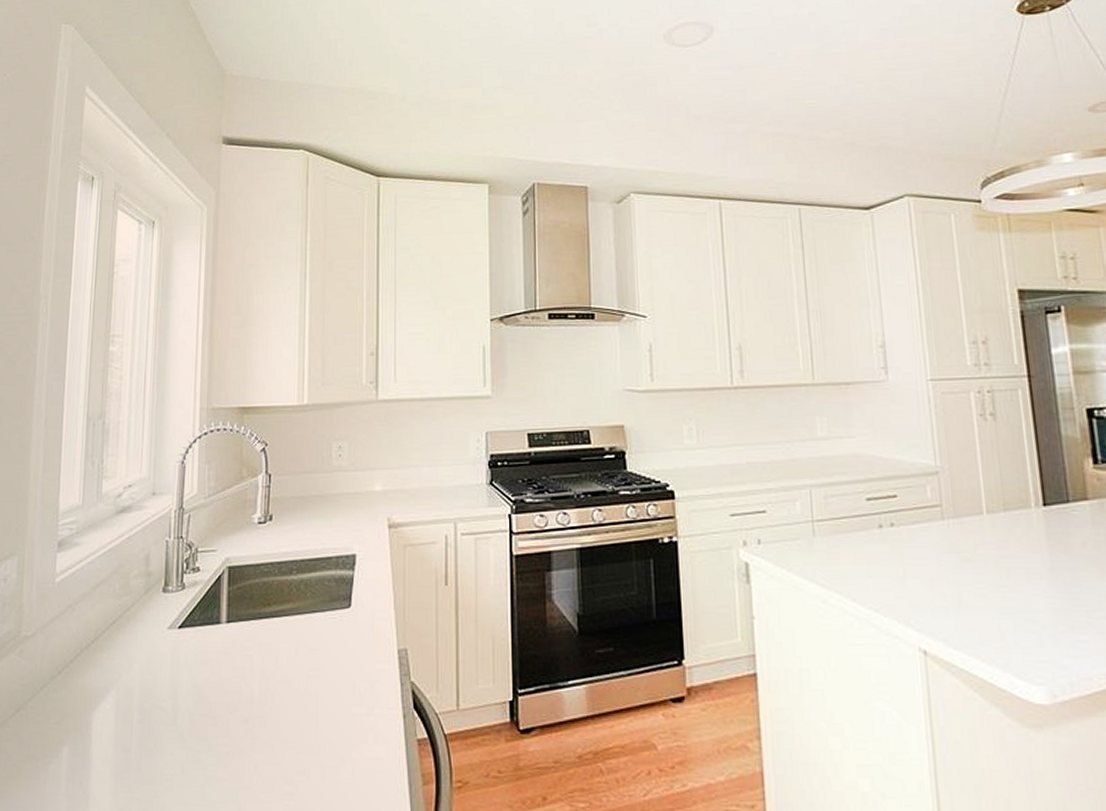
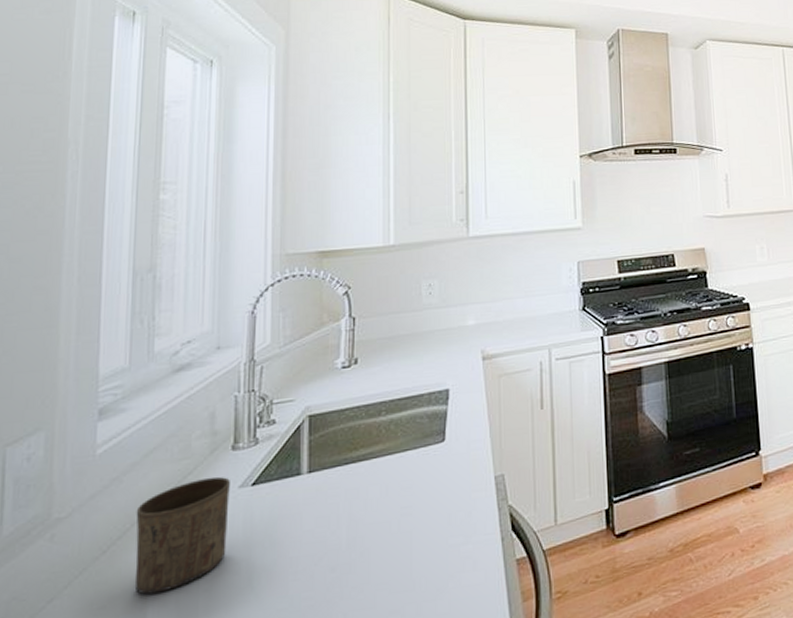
cup: none [82,615,161,718] -> present [134,476,230,595]

